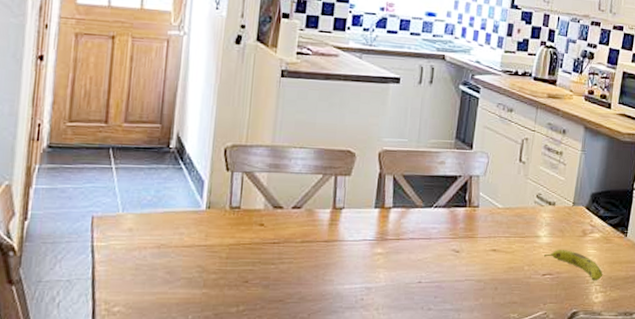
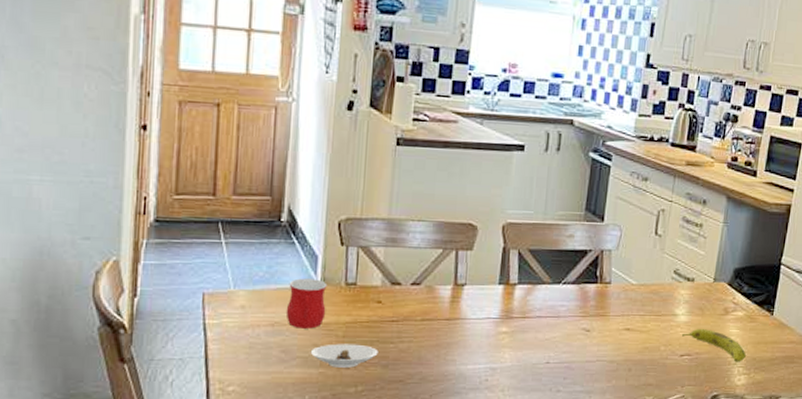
mug: none [172,202,213,251] -> present [286,278,328,329]
saucer: none [194,265,260,288] -> present [310,343,378,368]

